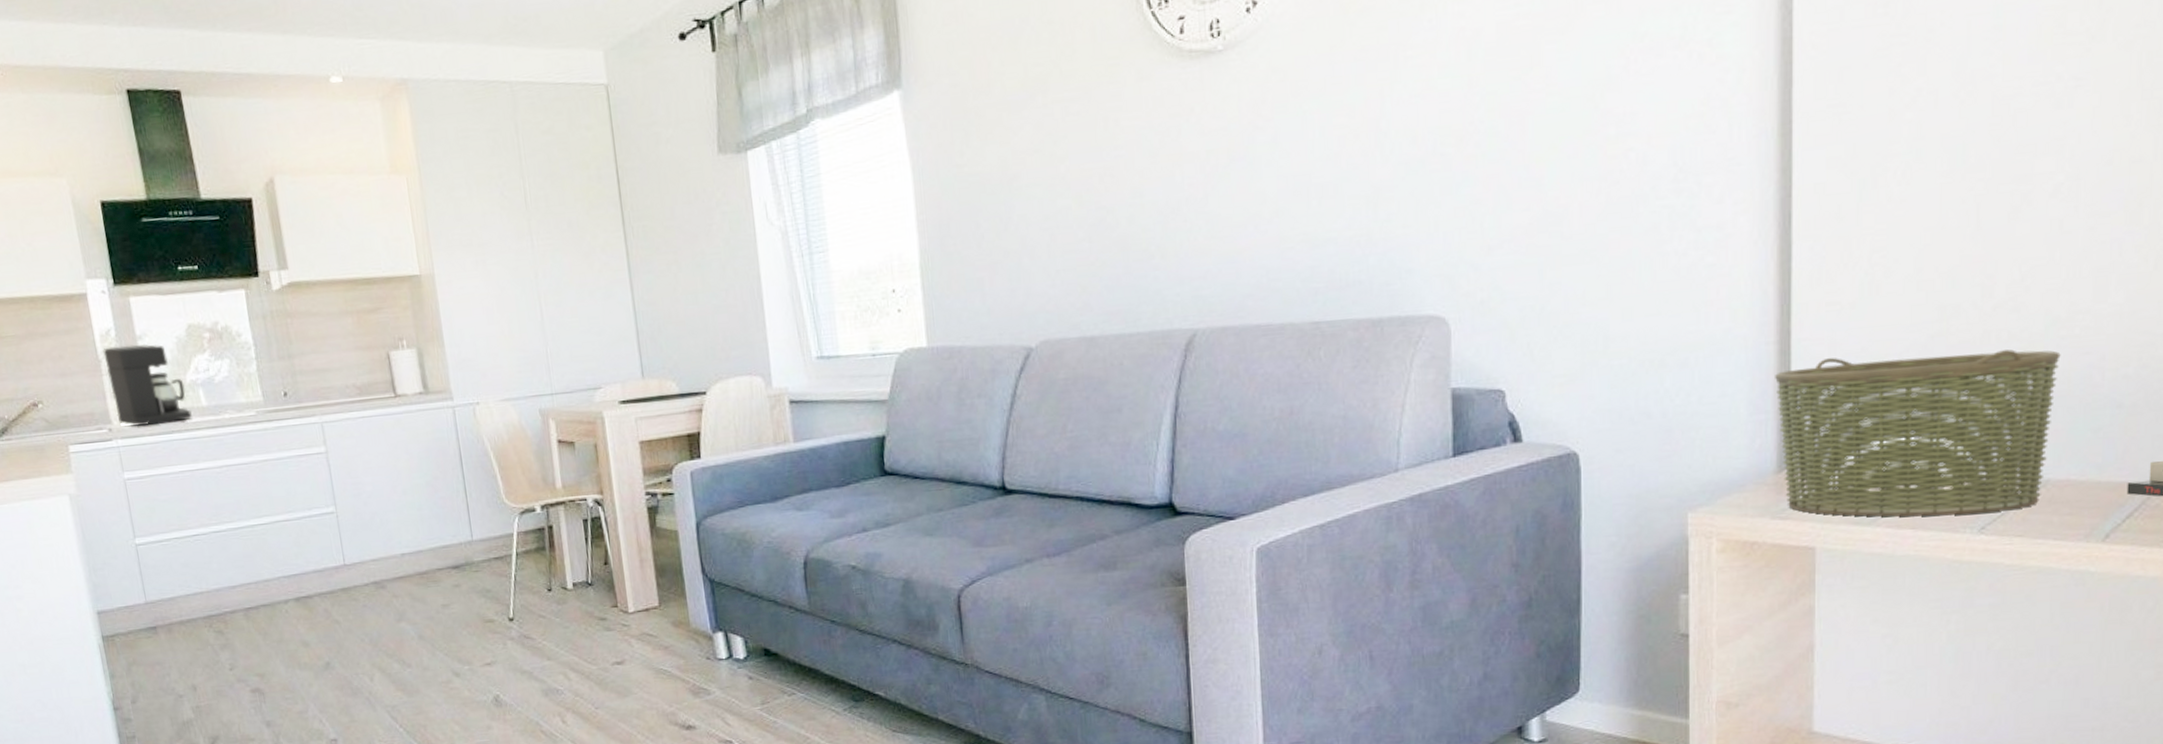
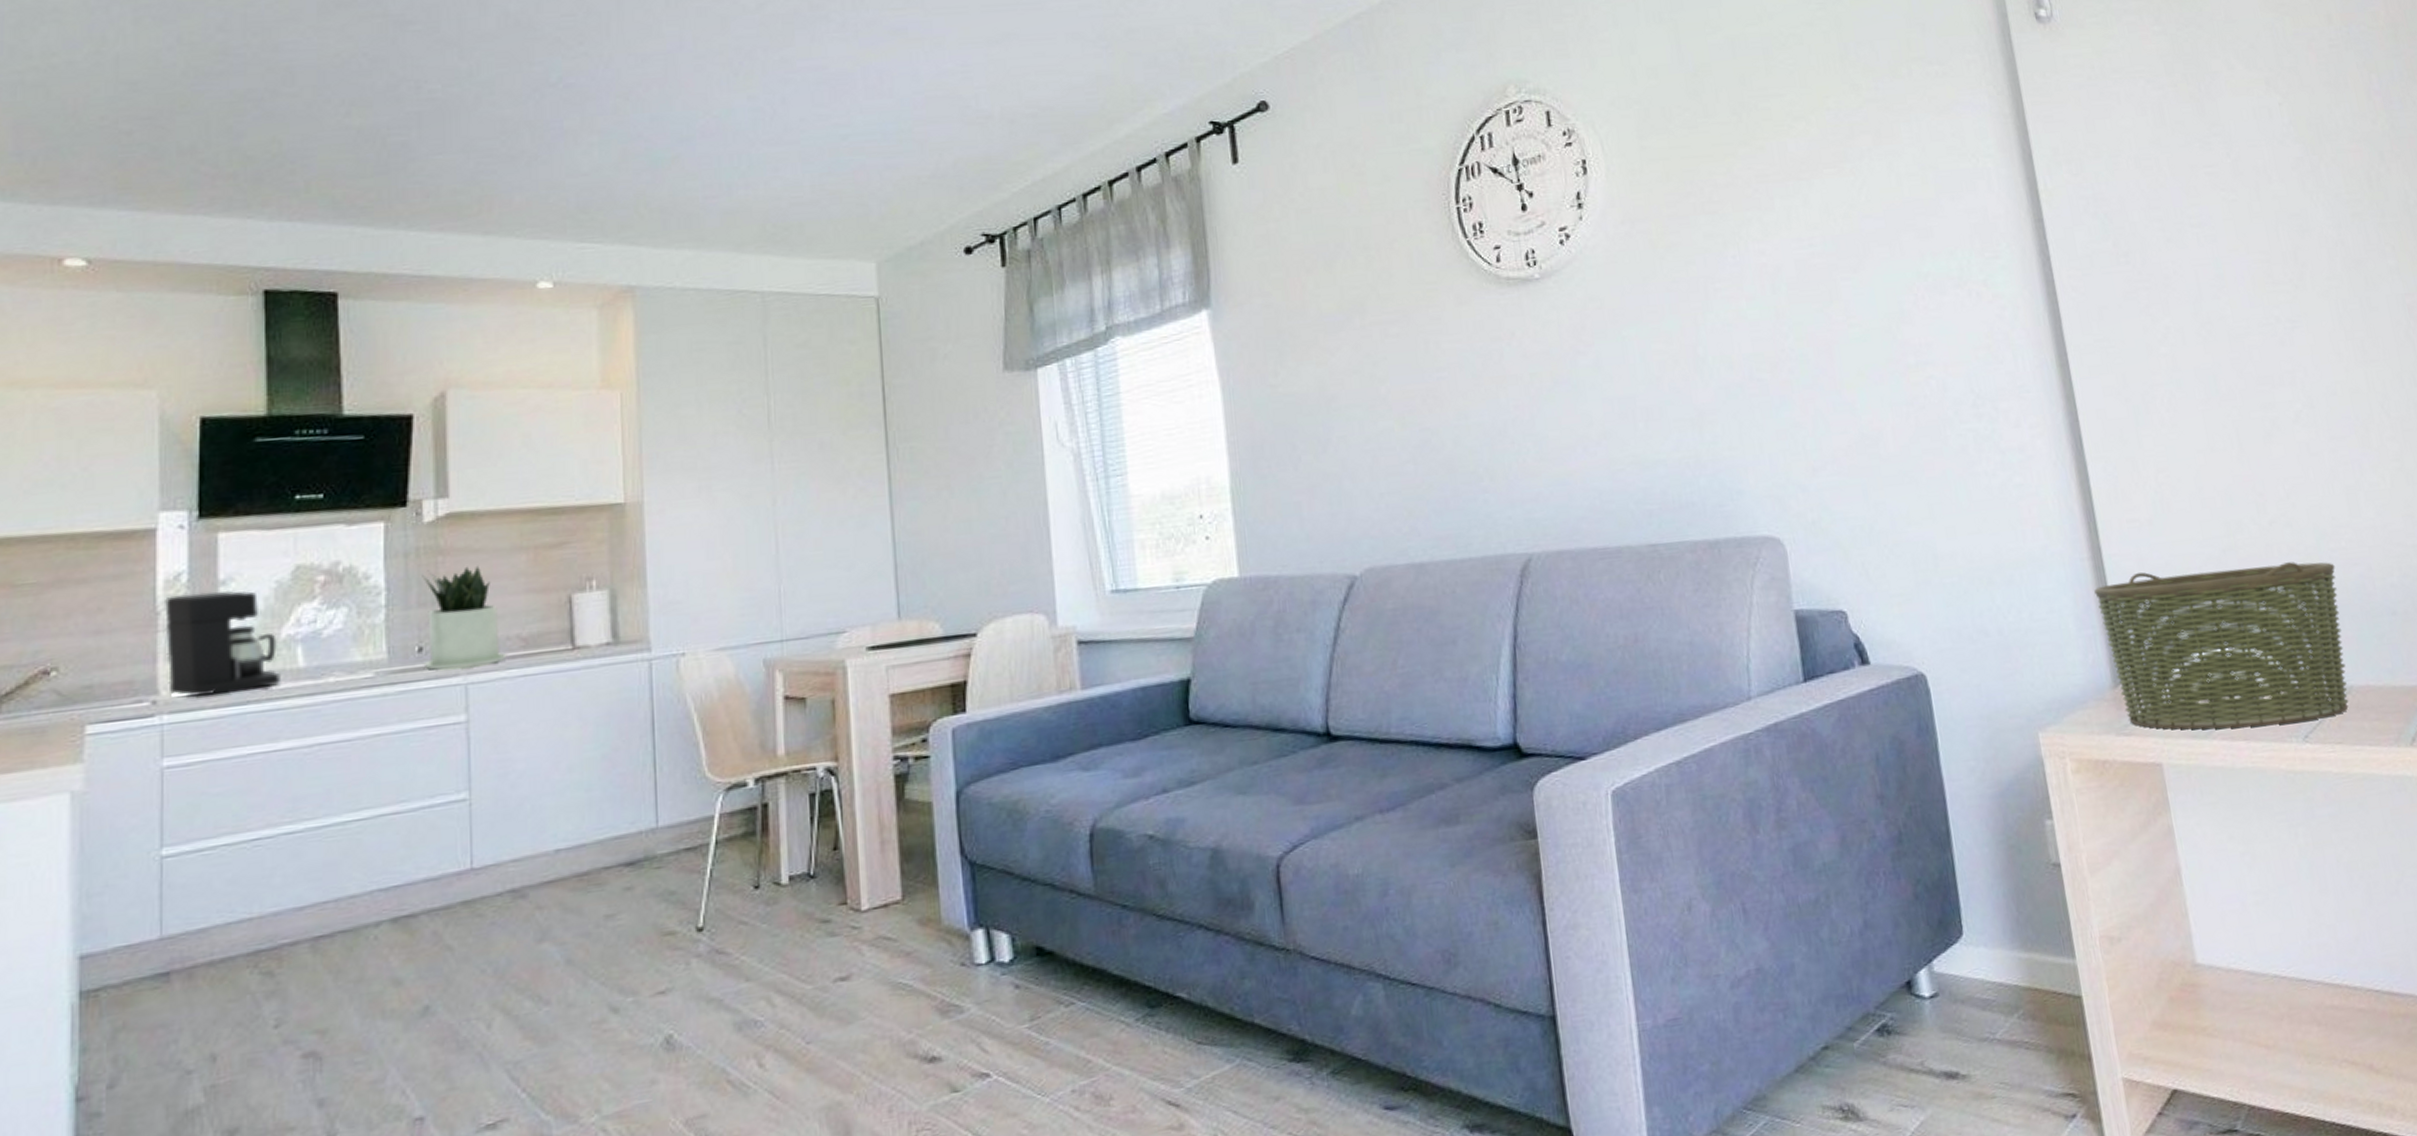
planter: none [278,326,348,411] -> present [422,565,507,671]

